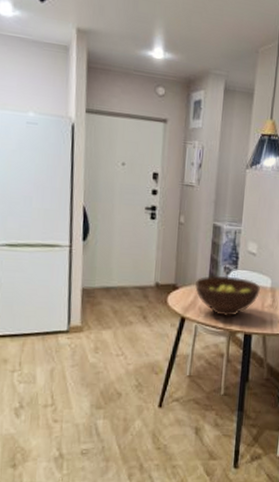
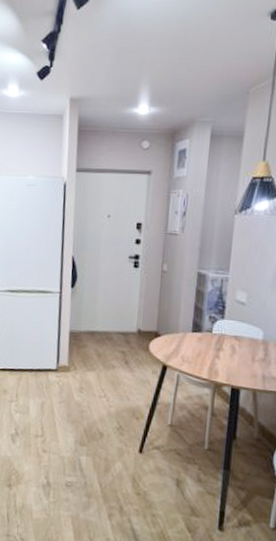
fruit bowl: present [195,275,260,317] -> none [178,324,250,369]

